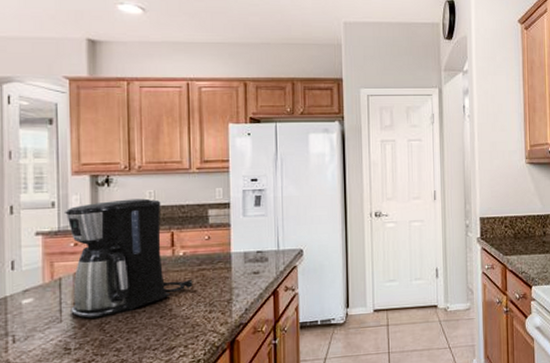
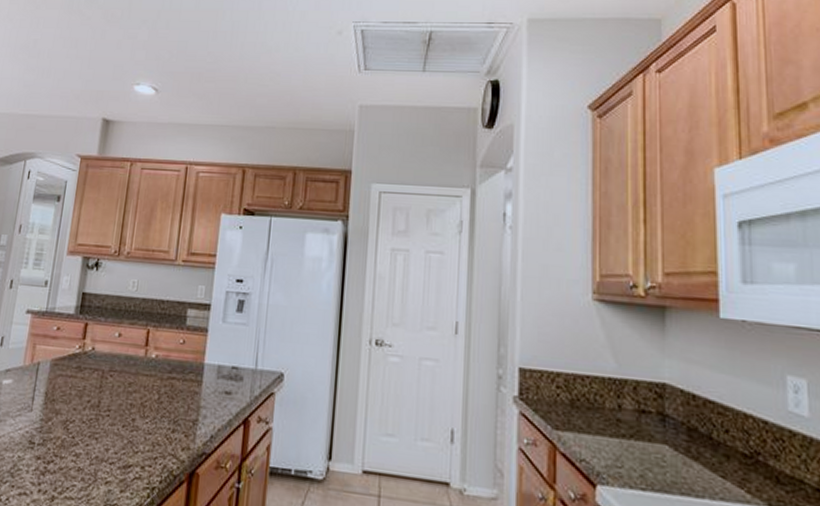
coffee maker: present [65,198,193,319] -> none [41,286,161,414]

